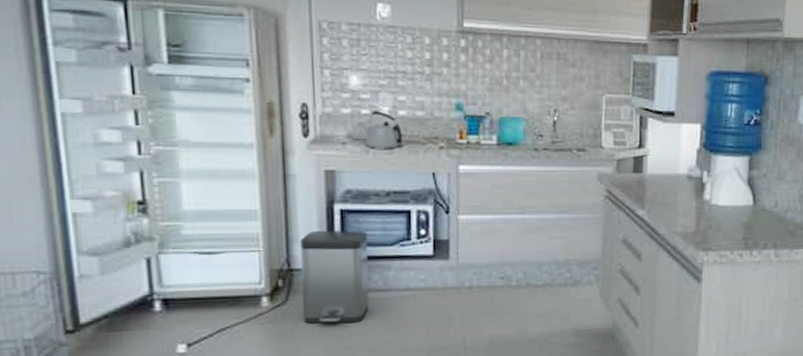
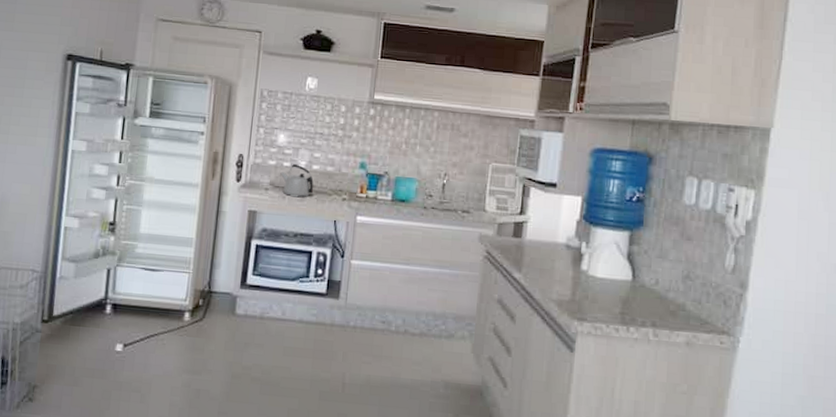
pedal bin: present [300,230,369,324] -> none [214,261,275,346]

